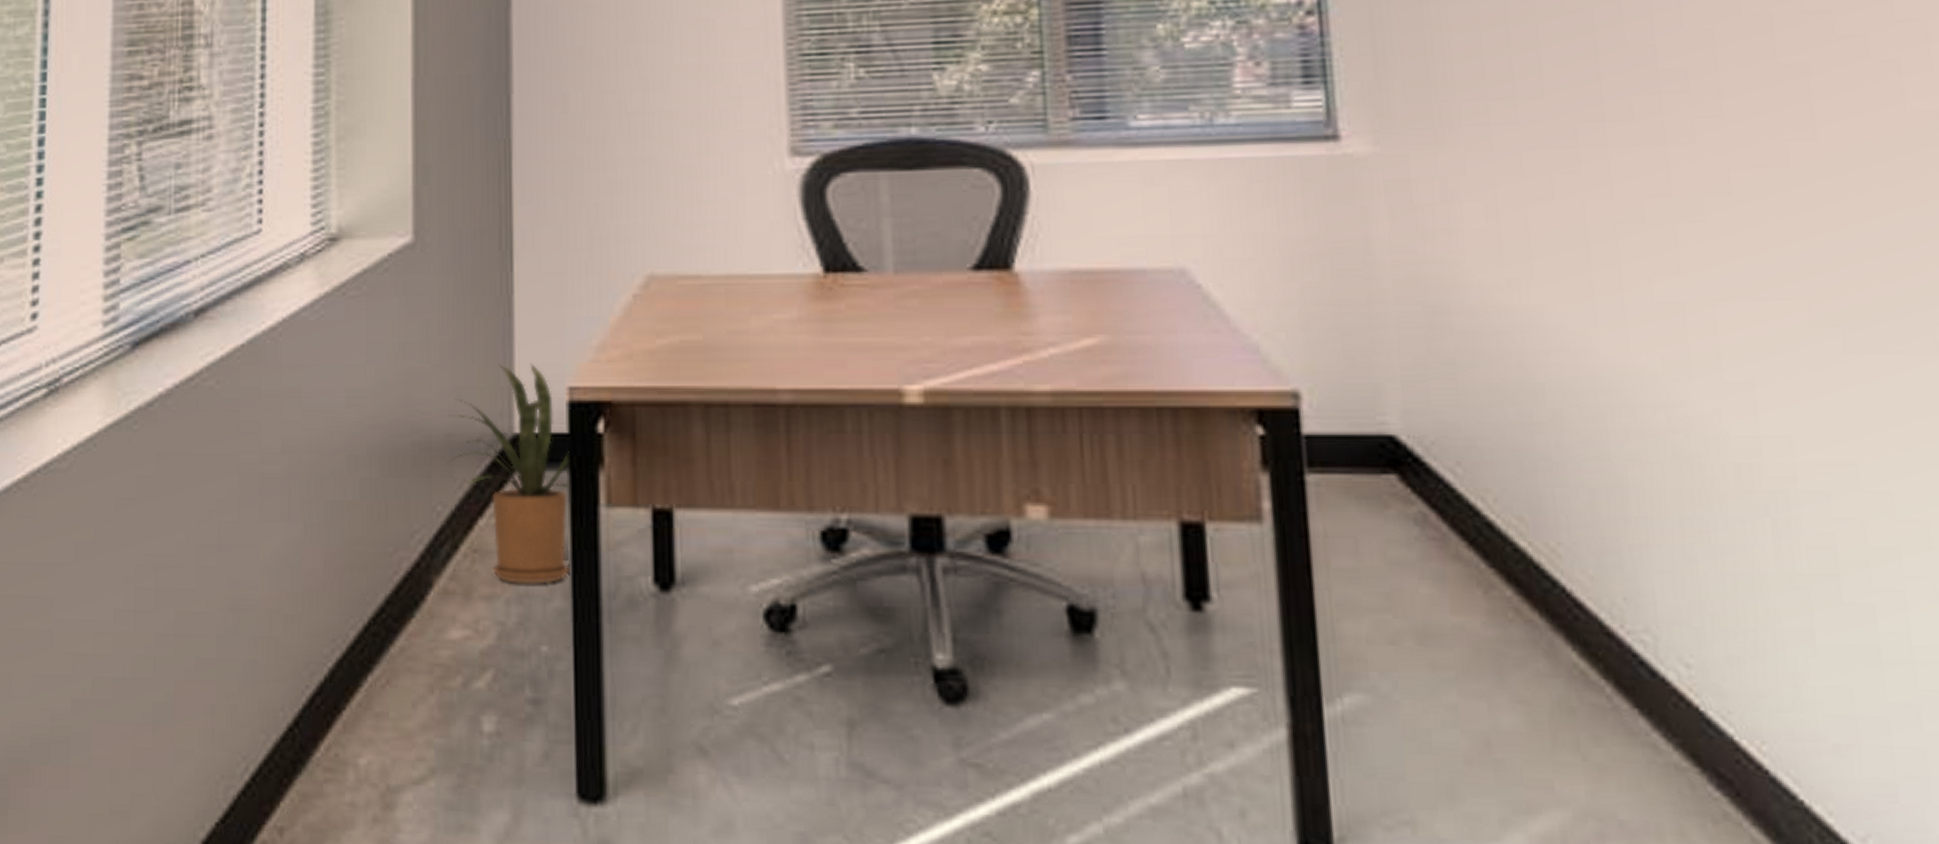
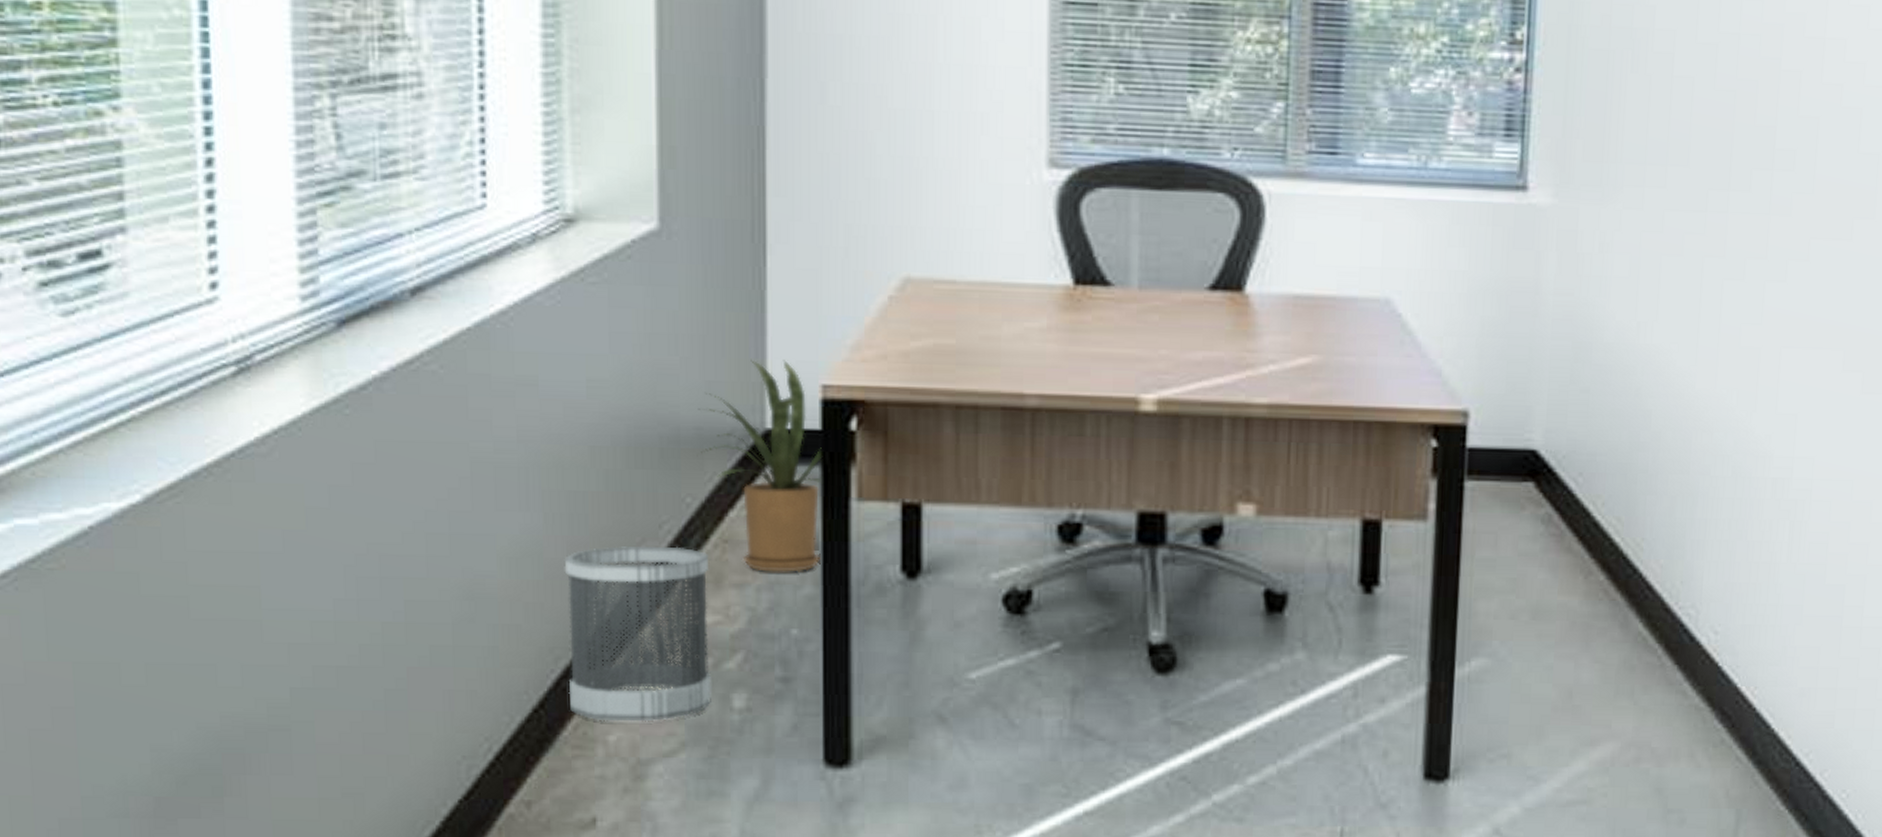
wastebasket: none [321,556,461,745] -> present [564,546,711,722]

